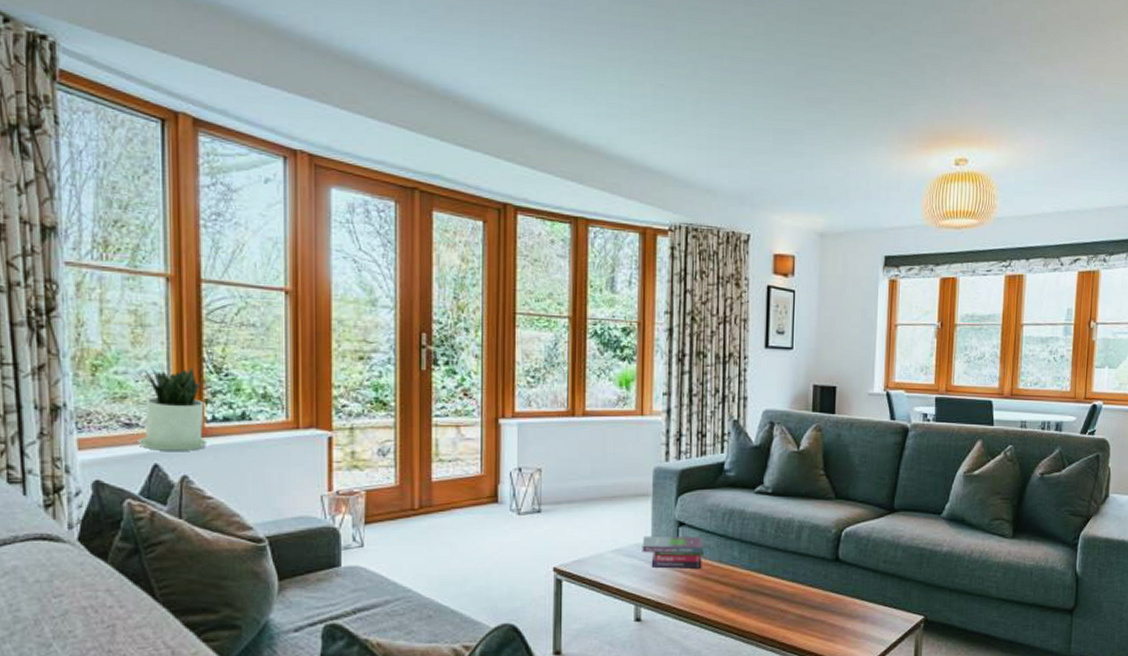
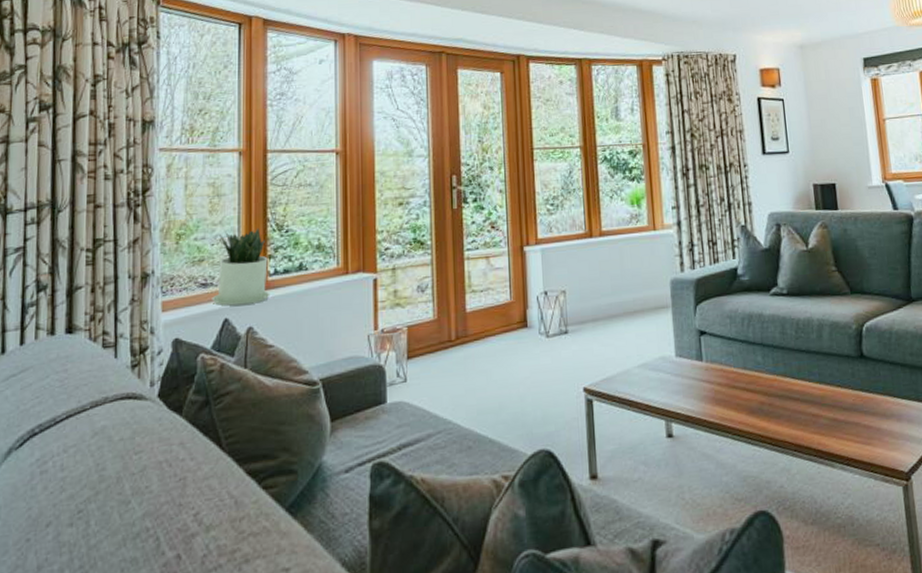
books: present [642,535,704,569] -> none [666,344,728,380]

